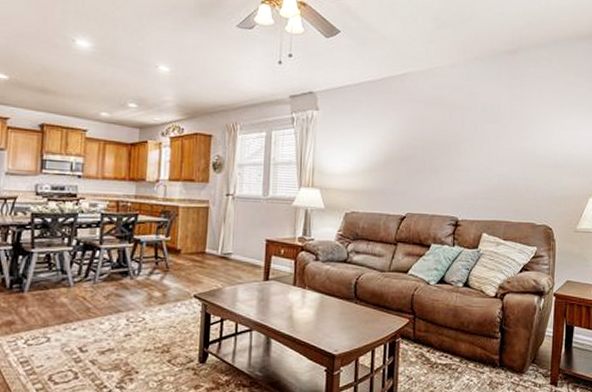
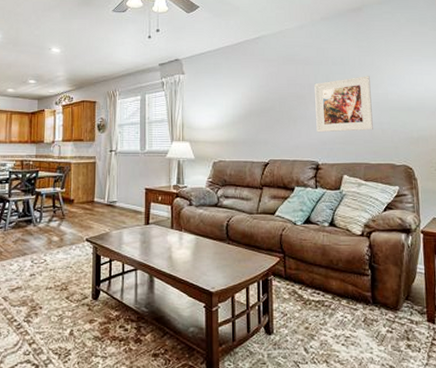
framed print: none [459,126,519,187] -> present [314,76,373,133]

